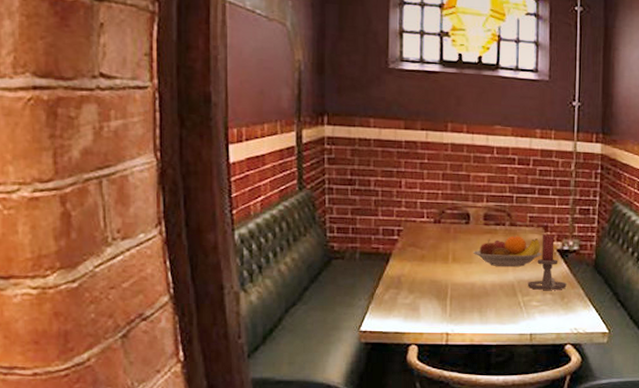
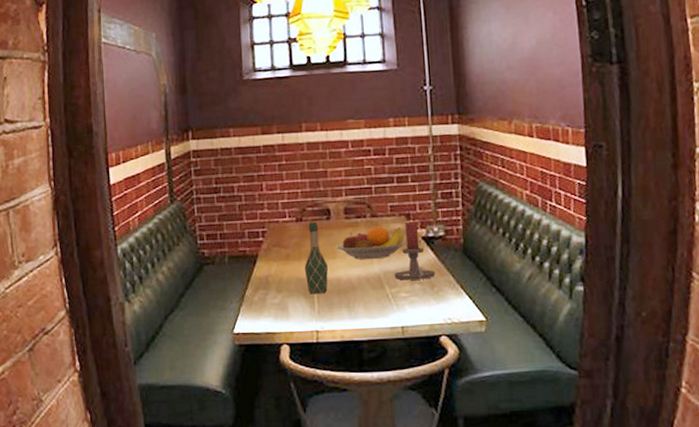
wine bottle: none [439,225,463,297] -> present [304,222,328,294]

